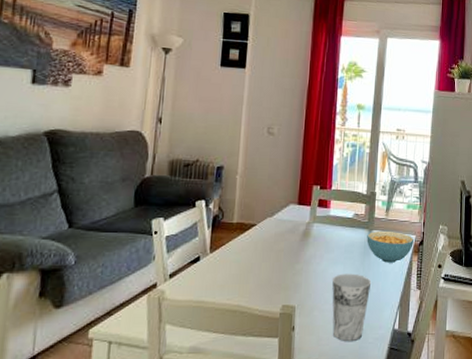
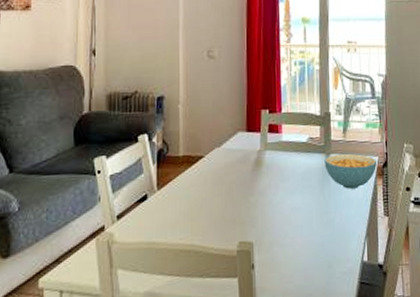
cup: present [332,273,372,341] -> none [291,203,334,278]

